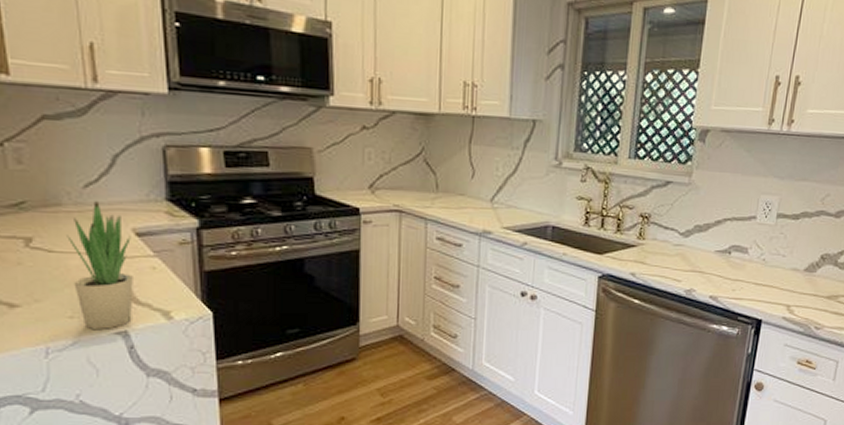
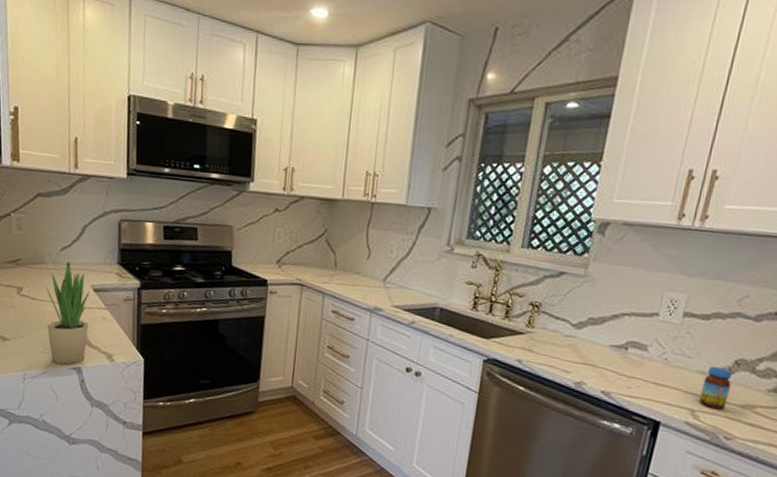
jar: none [793,262,819,303] -> present [698,366,733,410]

